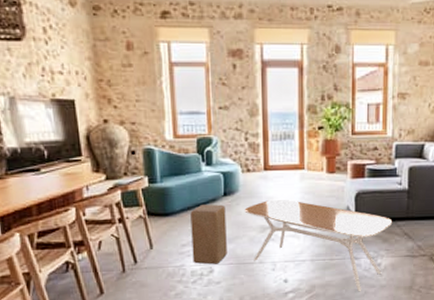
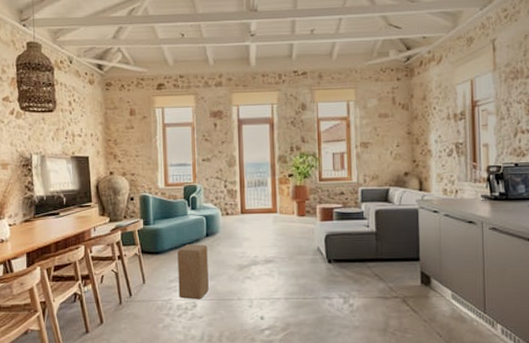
coffee table: present [244,199,393,292] -> none [224,240,363,332]

